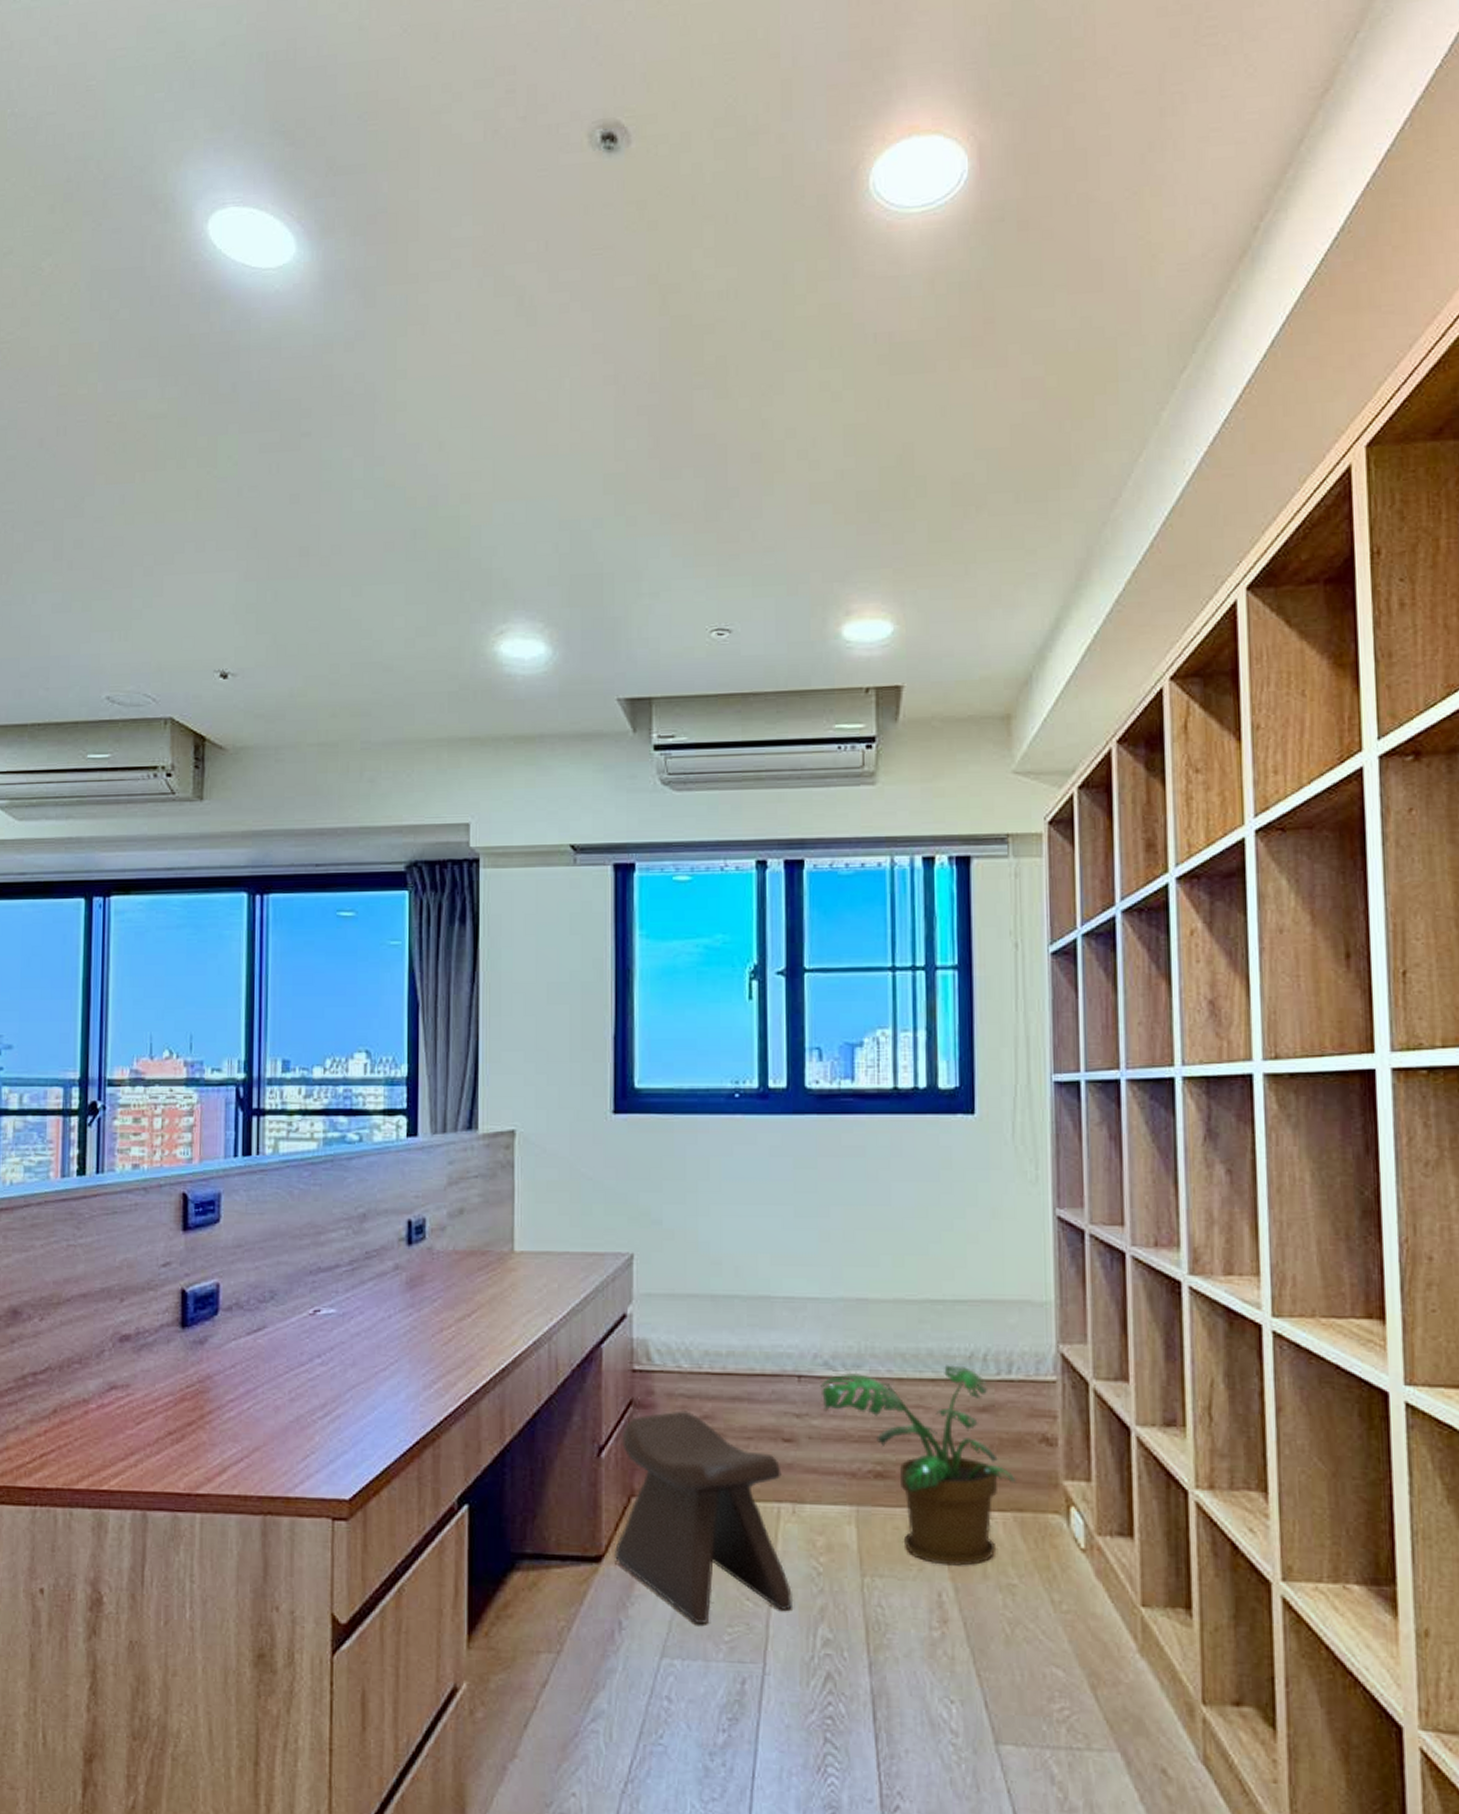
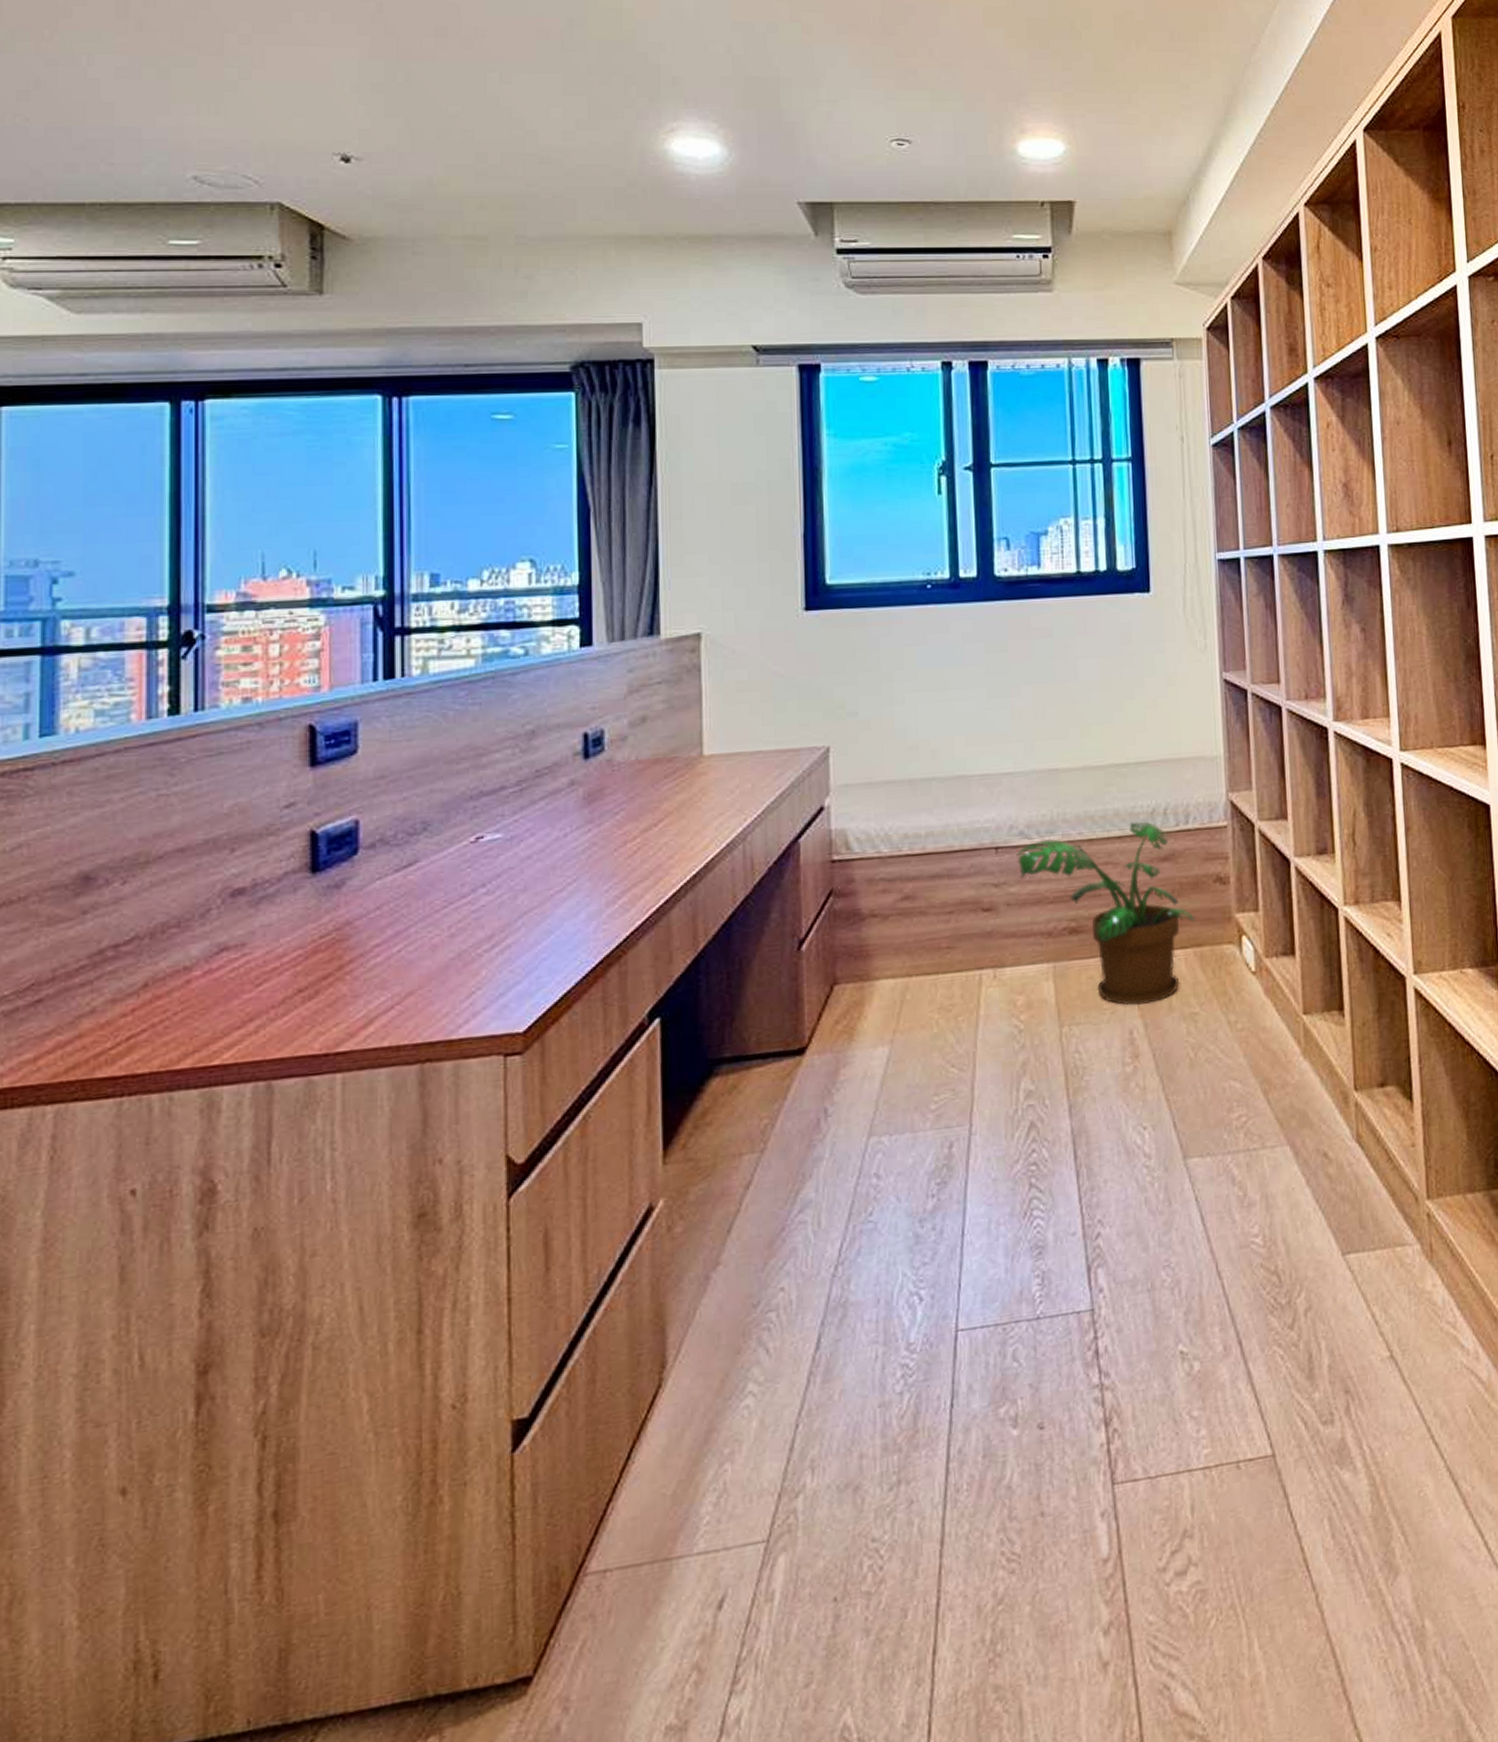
stool: present [615,1410,794,1625] -> none [818,894,997,1099]

